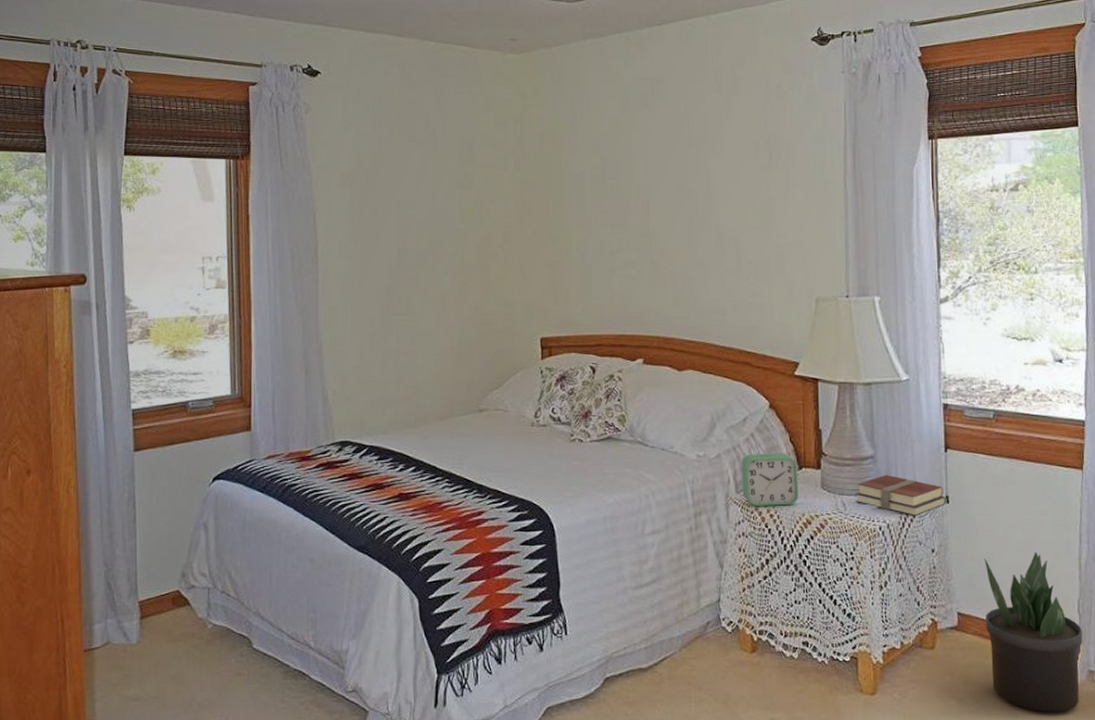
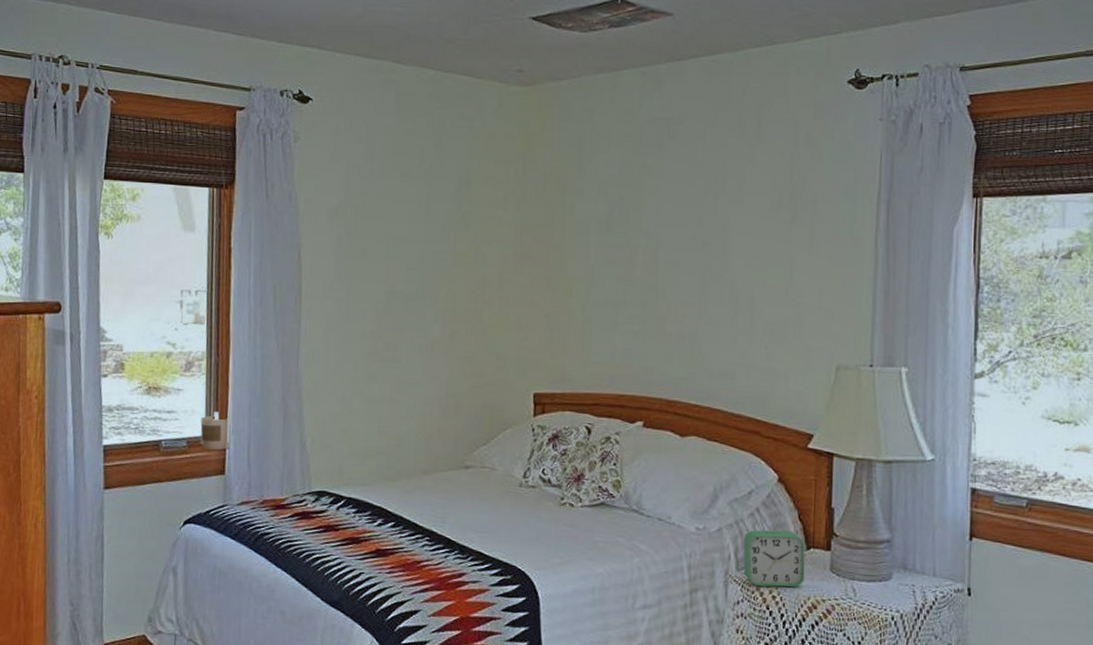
candle: none [226,371,256,408] -> present [200,411,231,451]
books: present [856,475,946,516] -> none [868,561,968,607]

